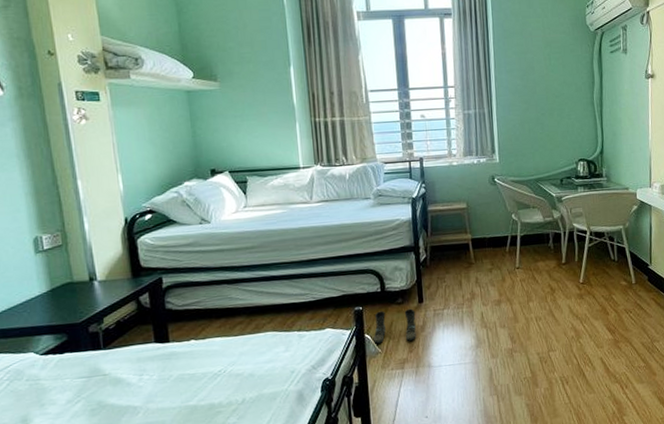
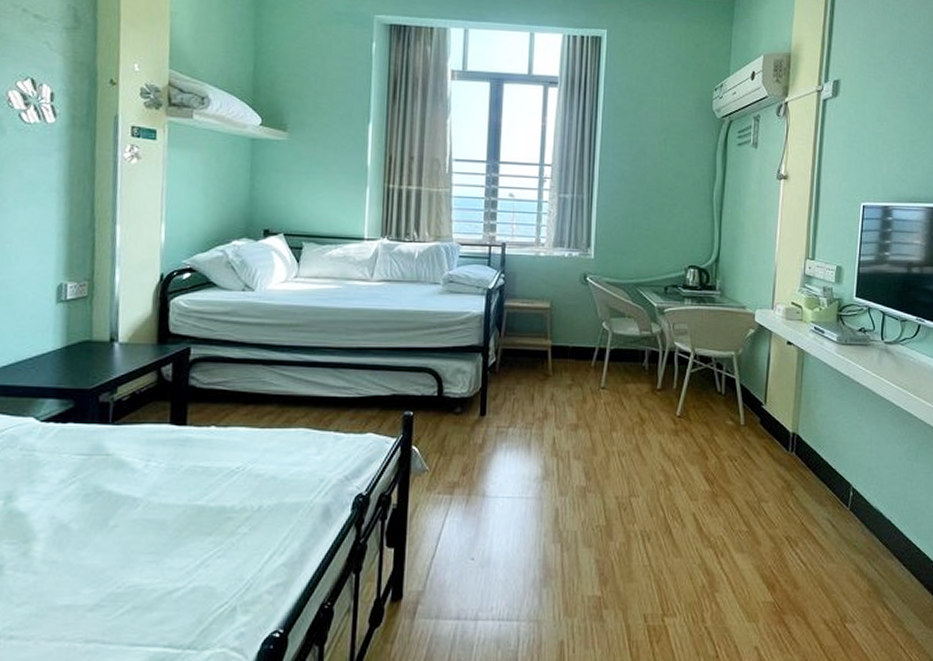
boots: present [373,308,416,344] -> none [421,420,475,461]

